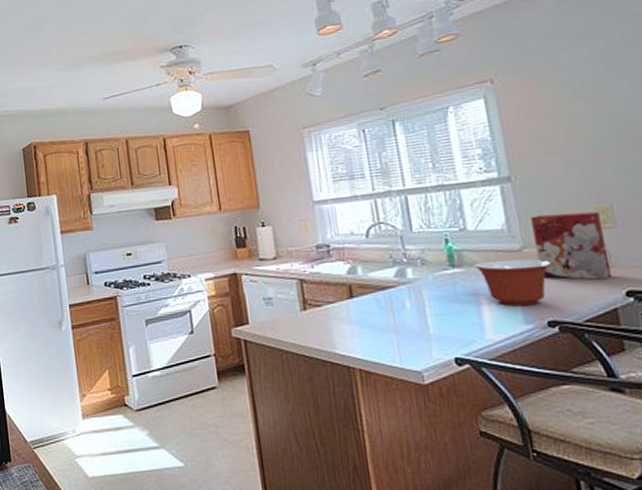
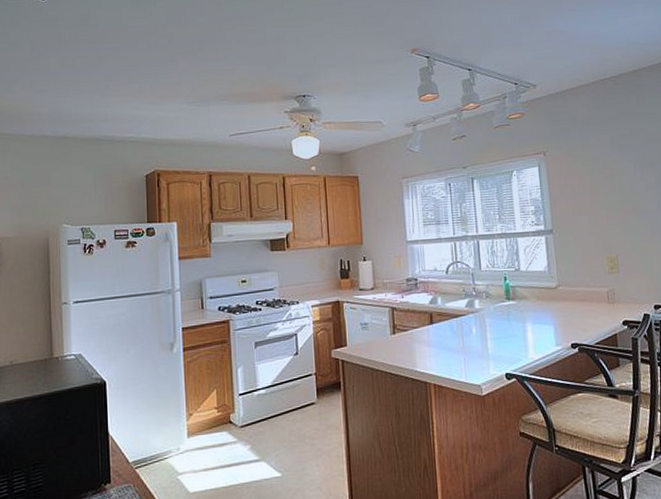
mixing bowl: present [475,259,551,307] -> none [525,294,576,332]
cereal box: present [531,211,612,280] -> none [565,260,615,312]

